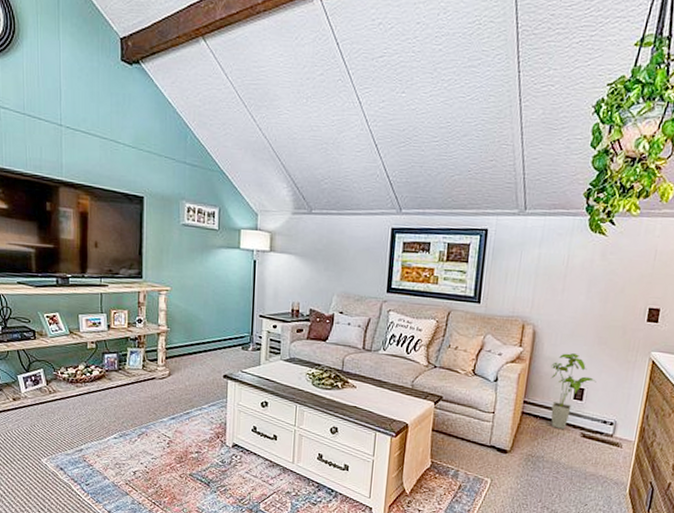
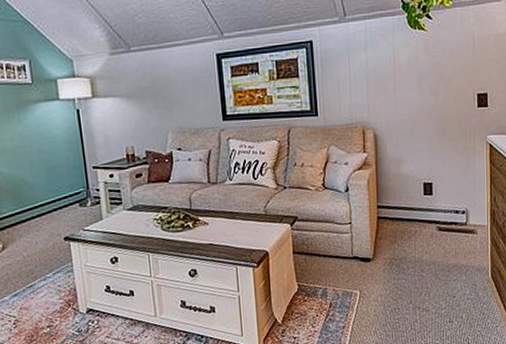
house plant: present [550,353,596,430] -> none [397,150,442,228]

